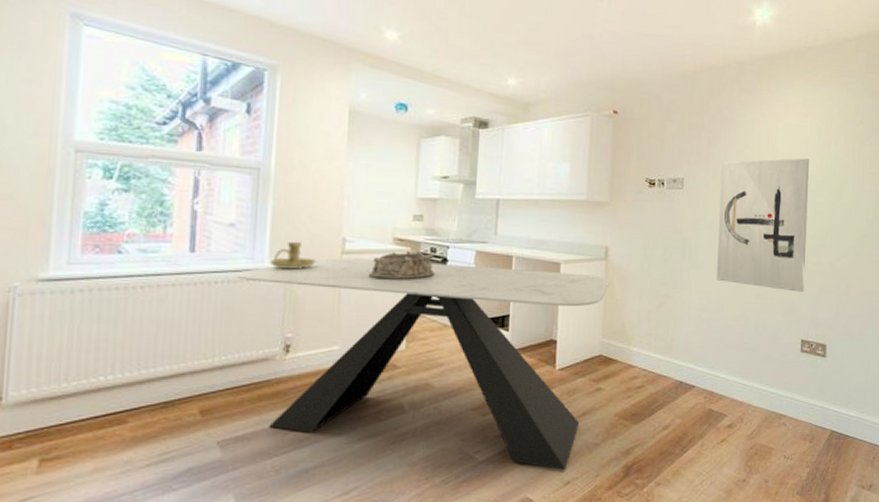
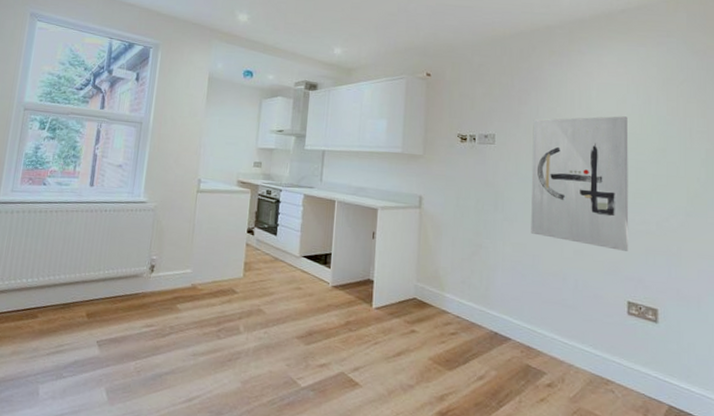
dining table: present [236,258,610,470] -> none [120,195,424,407]
candle holder: present [270,241,317,269] -> none [145,180,178,204]
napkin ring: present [368,250,435,280] -> none [216,191,269,217]

